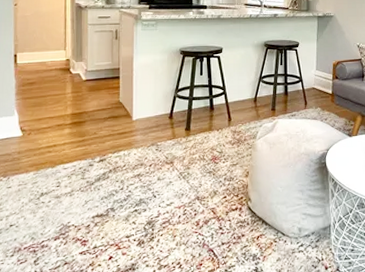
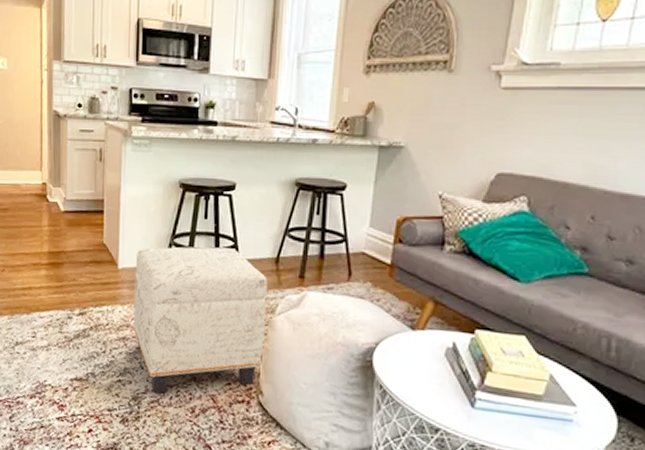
ottoman: none [146,95,250,216] -> present [133,246,268,394]

